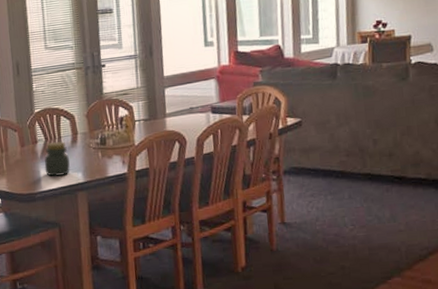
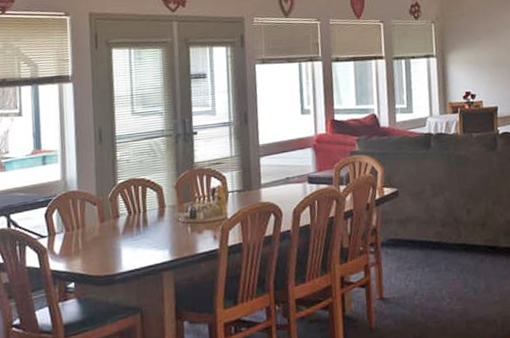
jar: present [44,142,70,176] -> none [126,216,156,255]

